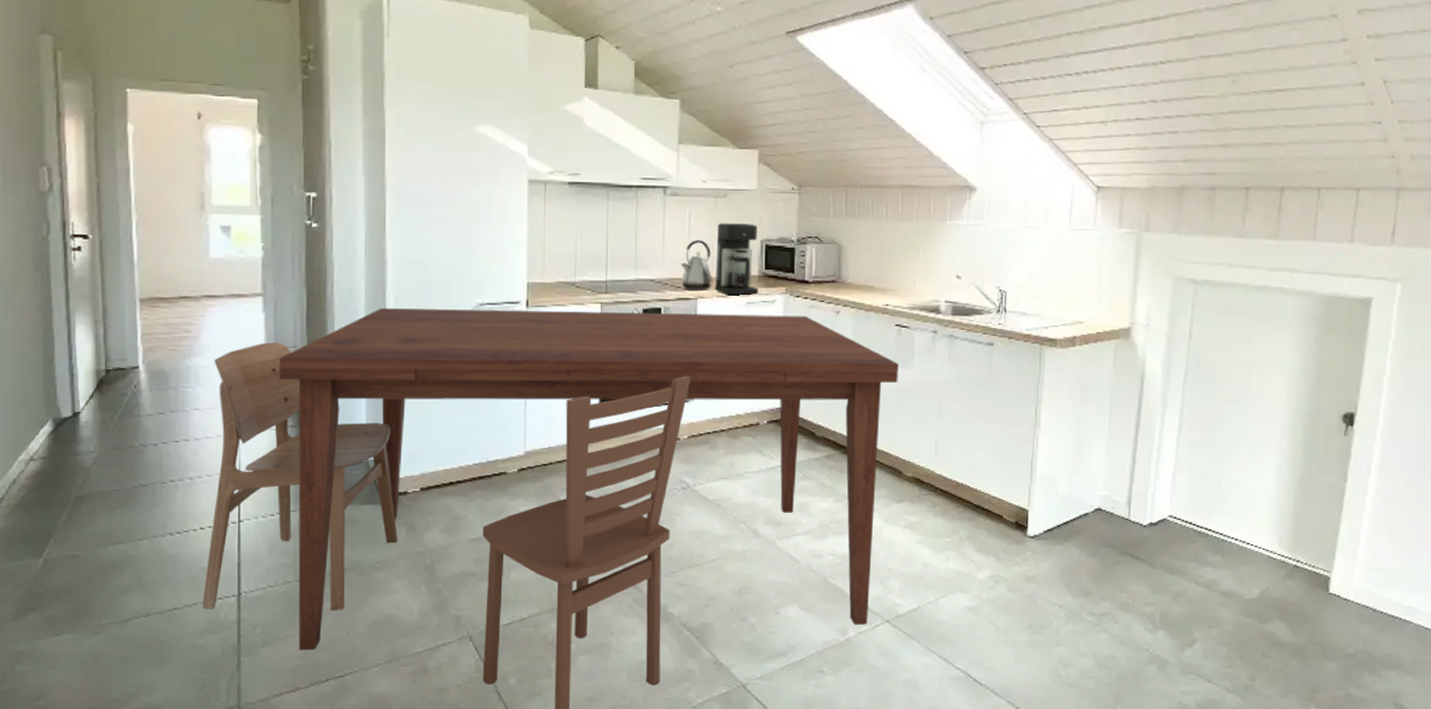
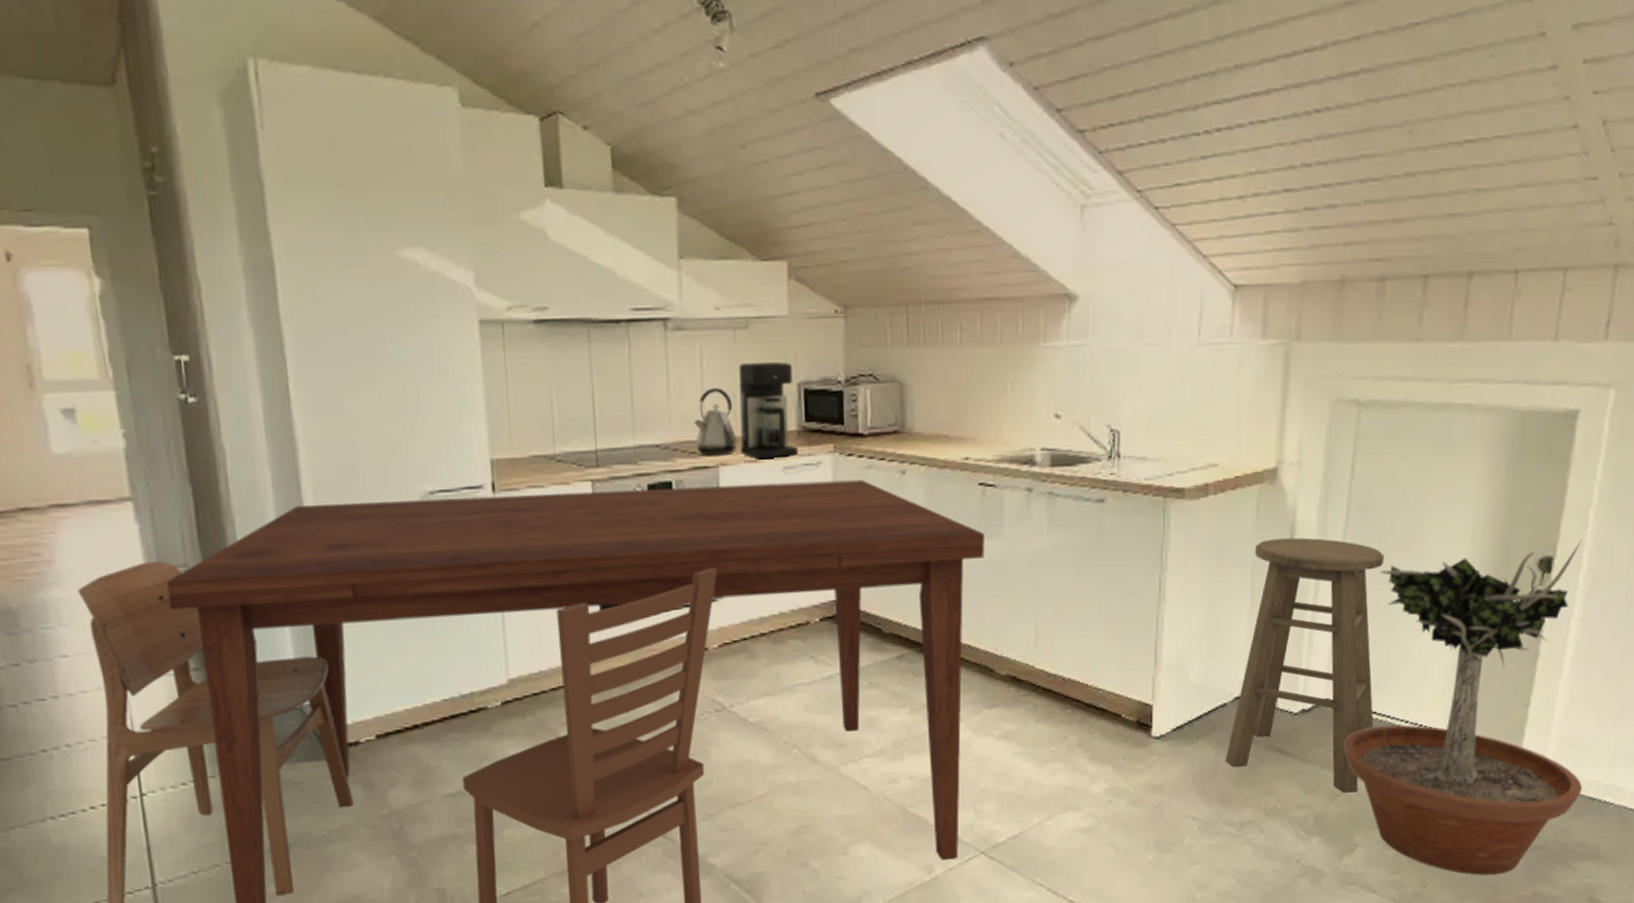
bar stool: none [1087,383,1217,595] -> present [1225,537,1384,793]
potted tree: none [1184,401,1386,675] -> present [1343,540,1583,875]

